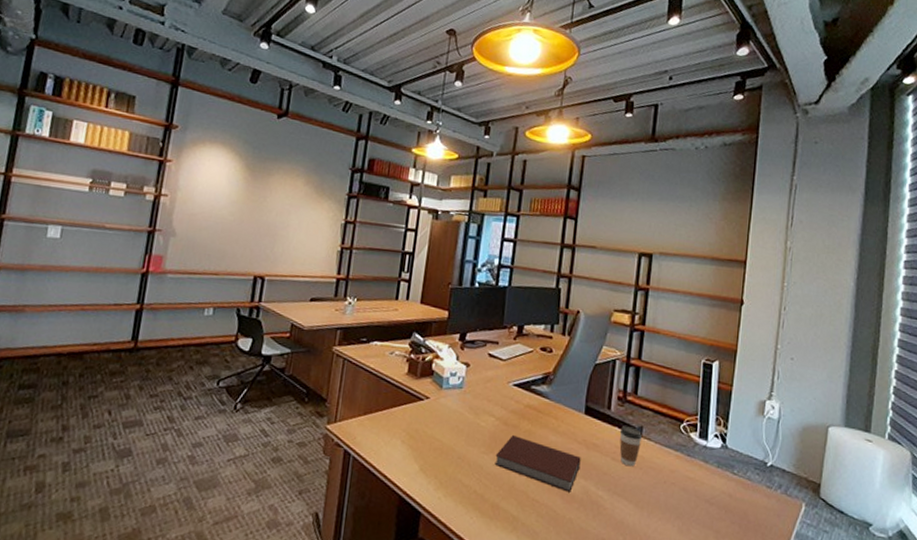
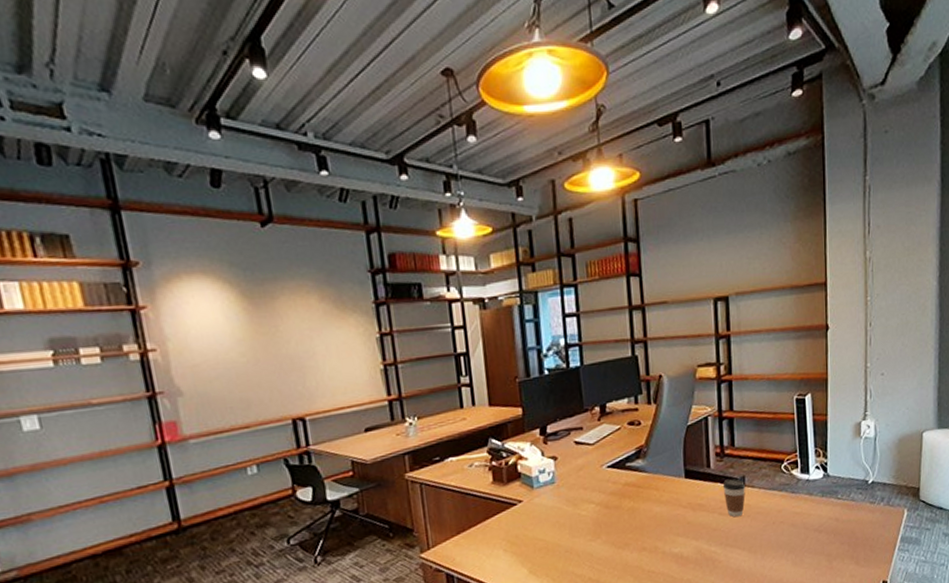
notebook: present [494,434,581,492] -> none [603,515,690,556]

